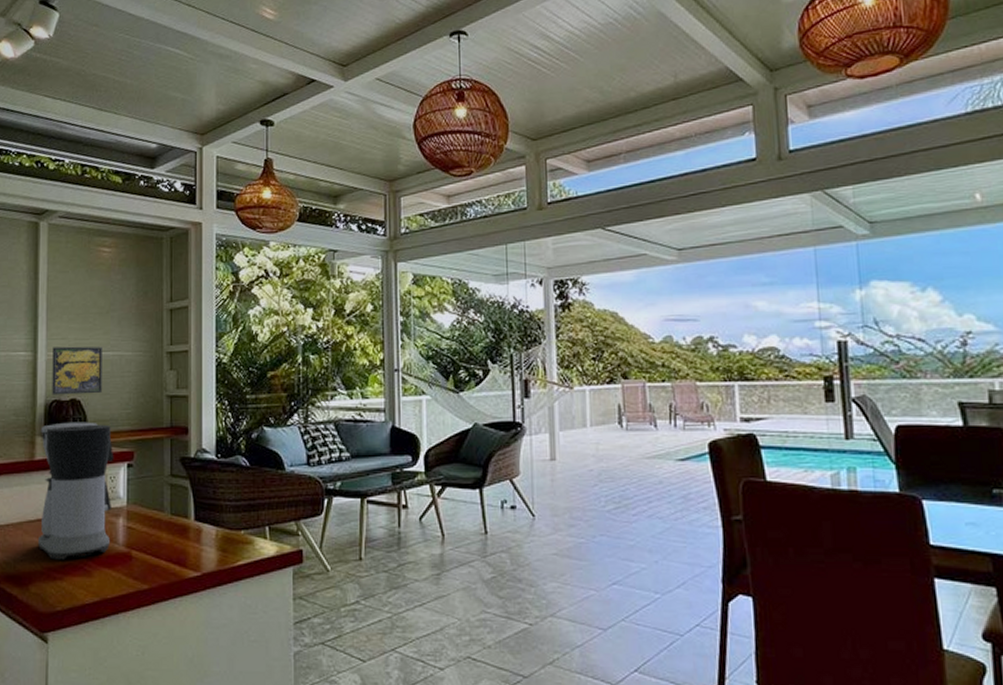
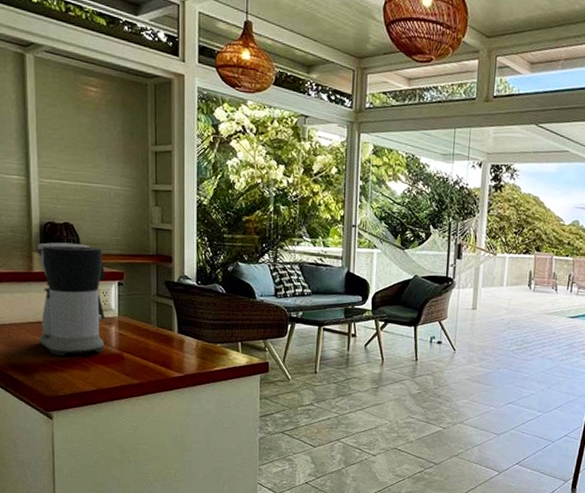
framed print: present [52,346,102,395] -> none [44,174,93,220]

